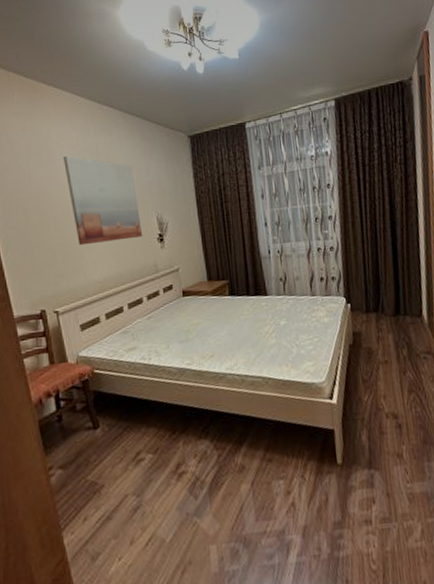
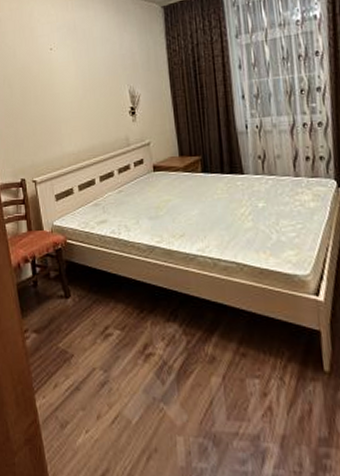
wall art: present [63,156,142,246] -> none [44,32,114,118]

